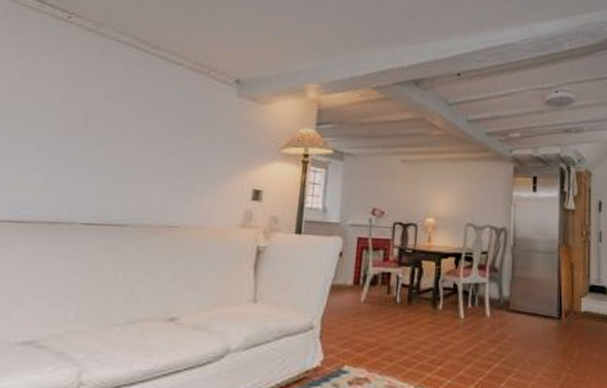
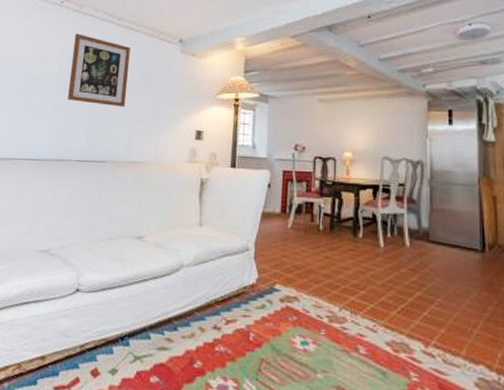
wall art: none [71,60,169,158] -> present [67,34,131,107]

